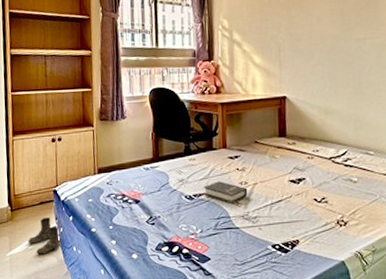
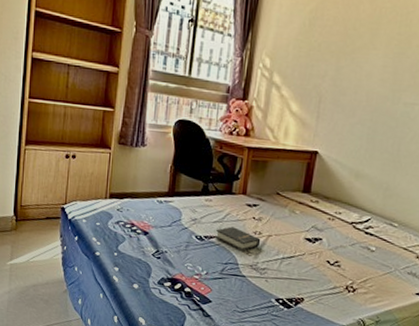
boots: present [28,217,61,255] -> none [30,233,63,269]

